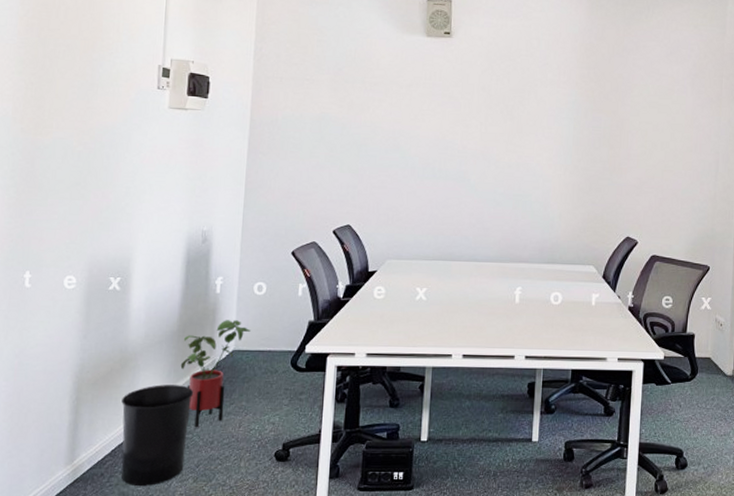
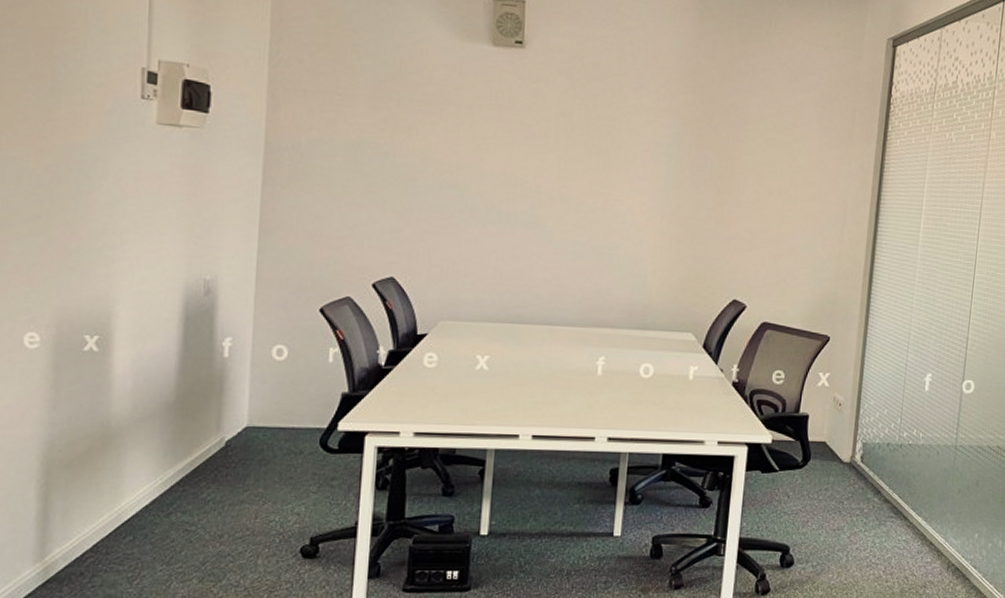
waste bin: present [121,385,194,486] -> none [104,467,197,587]
house plant: present [180,320,251,428] -> none [179,390,269,519]

